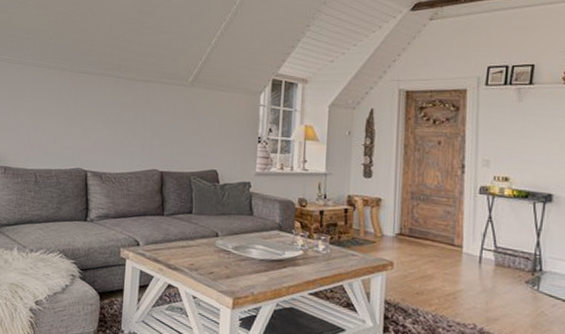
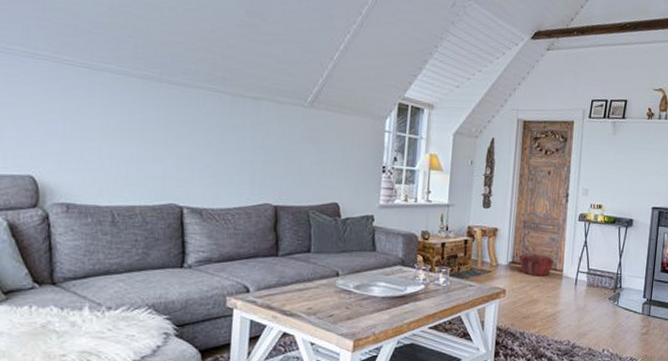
woven basket: none [408,225,451,252] -> present [519,253,555,277]

